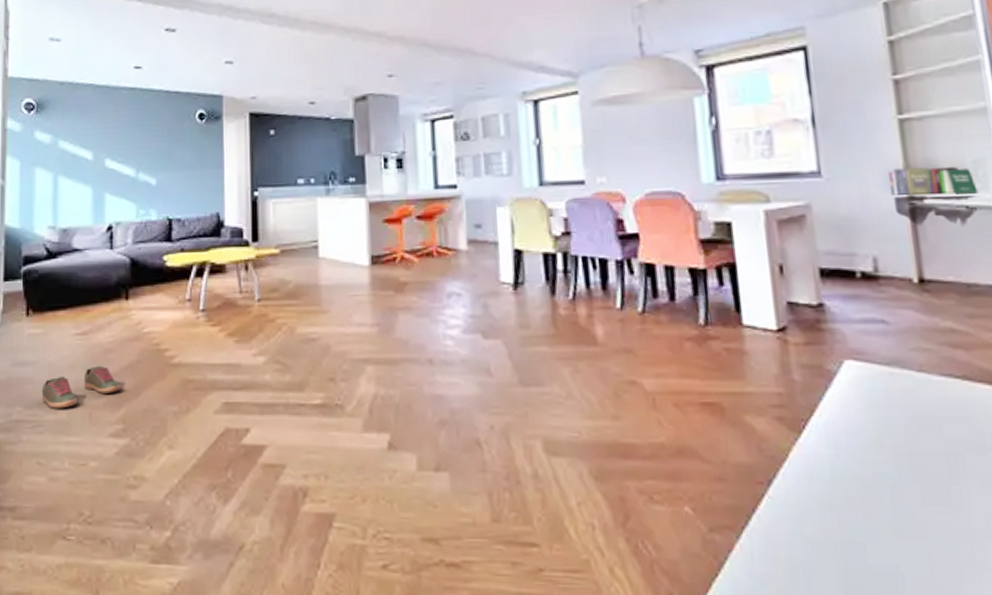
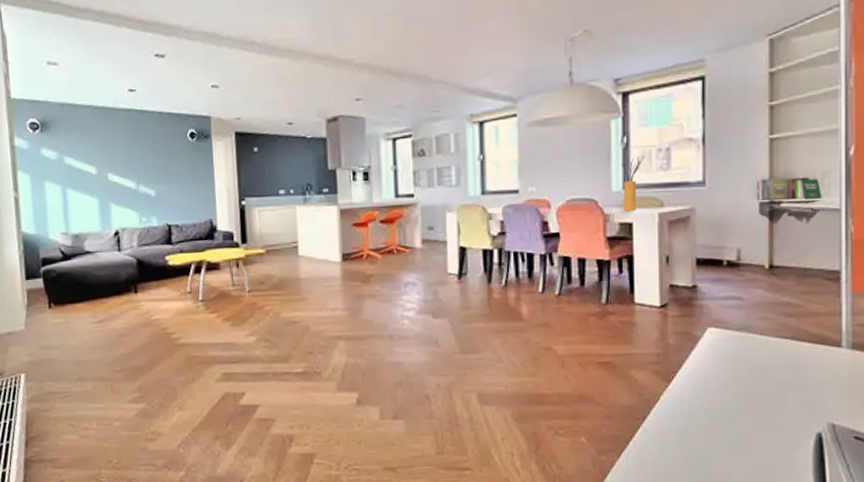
shoe: present [41,366,121,409] -> none [67,347,136,382]
vase: none [711,139,741,209] -> present [621,155,645,212]

